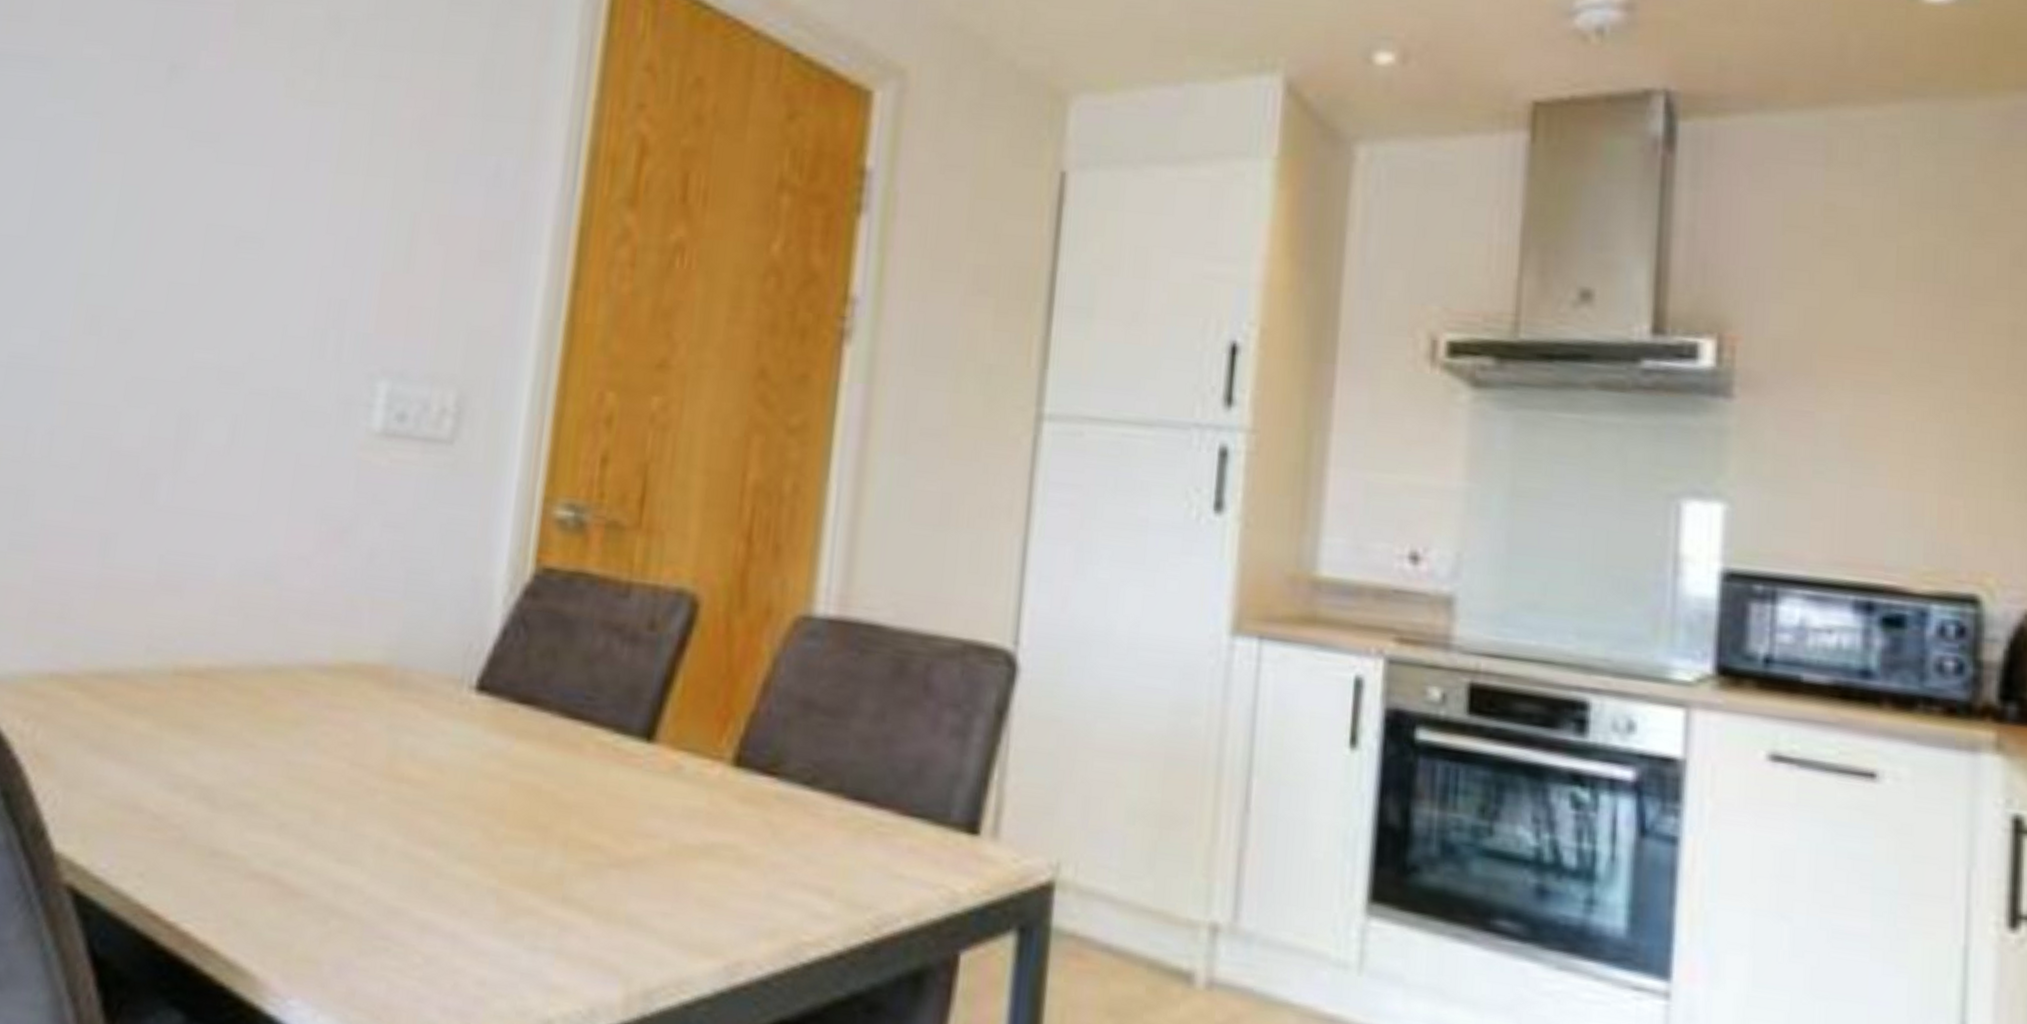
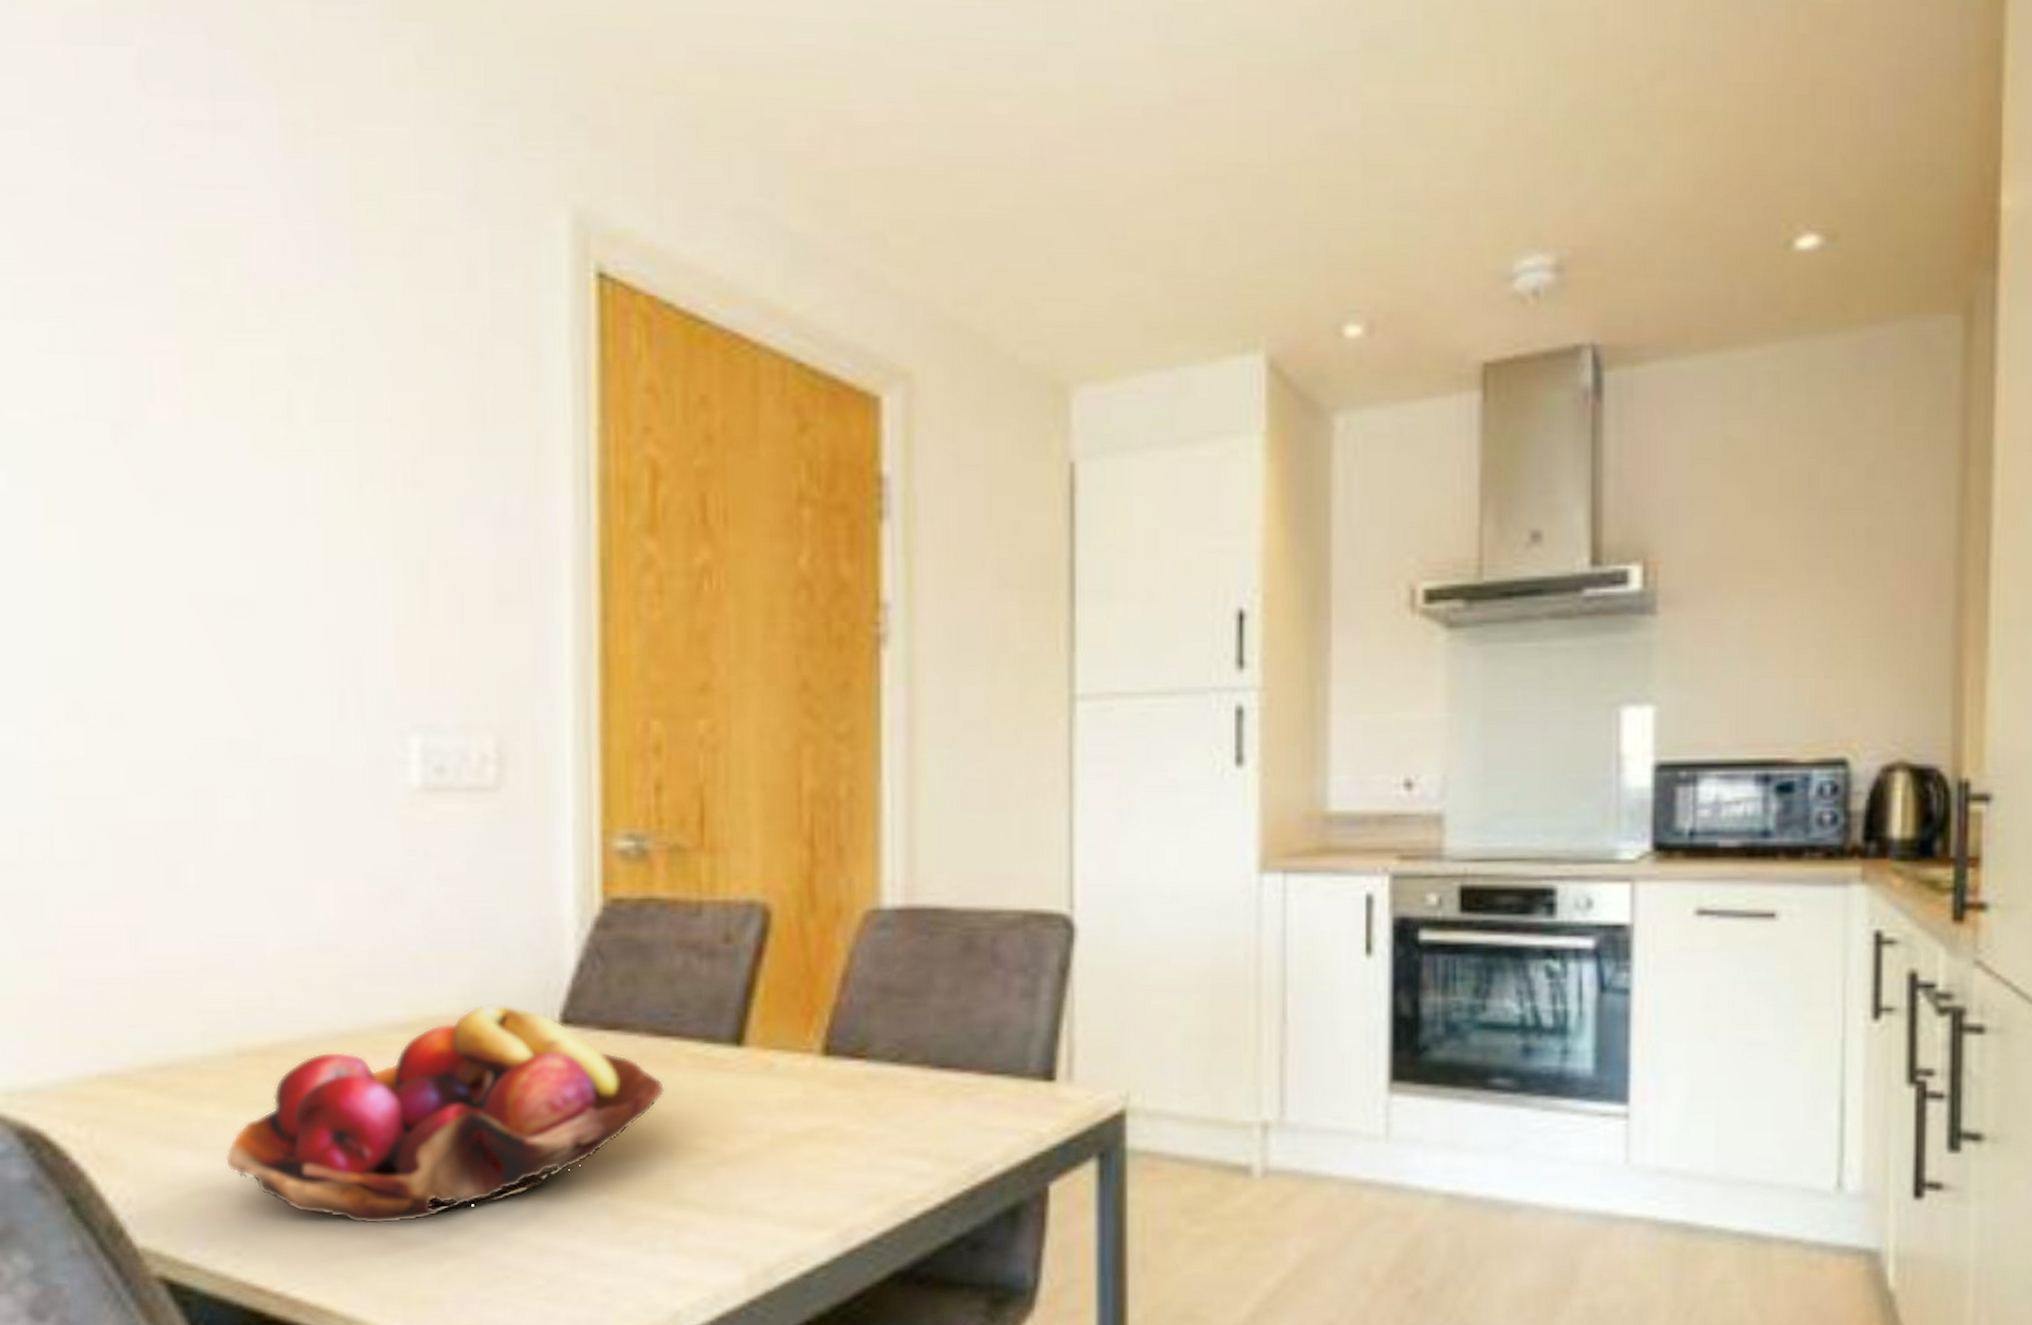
fruit basket: none [146,657,570,873] -> present [226,1003,665,1225]

